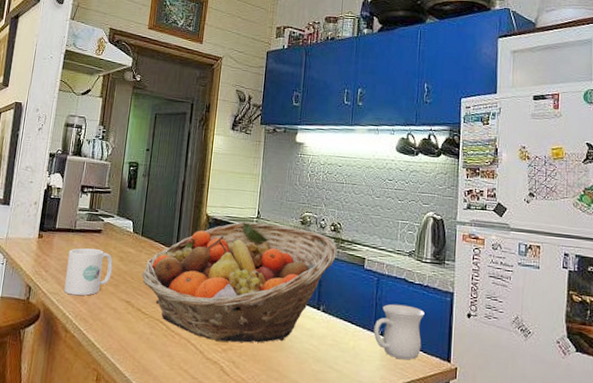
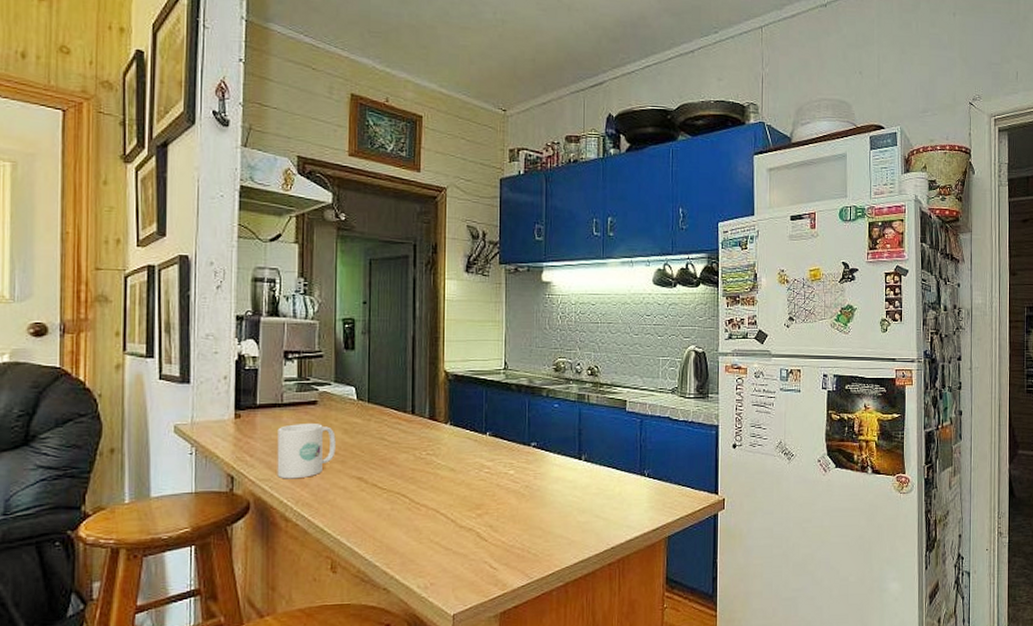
fruit basket: present [141,222,338,343] -> none [373,374,597,506]
mug: present [373,304,425,360] -> none [639,443,690,499]

